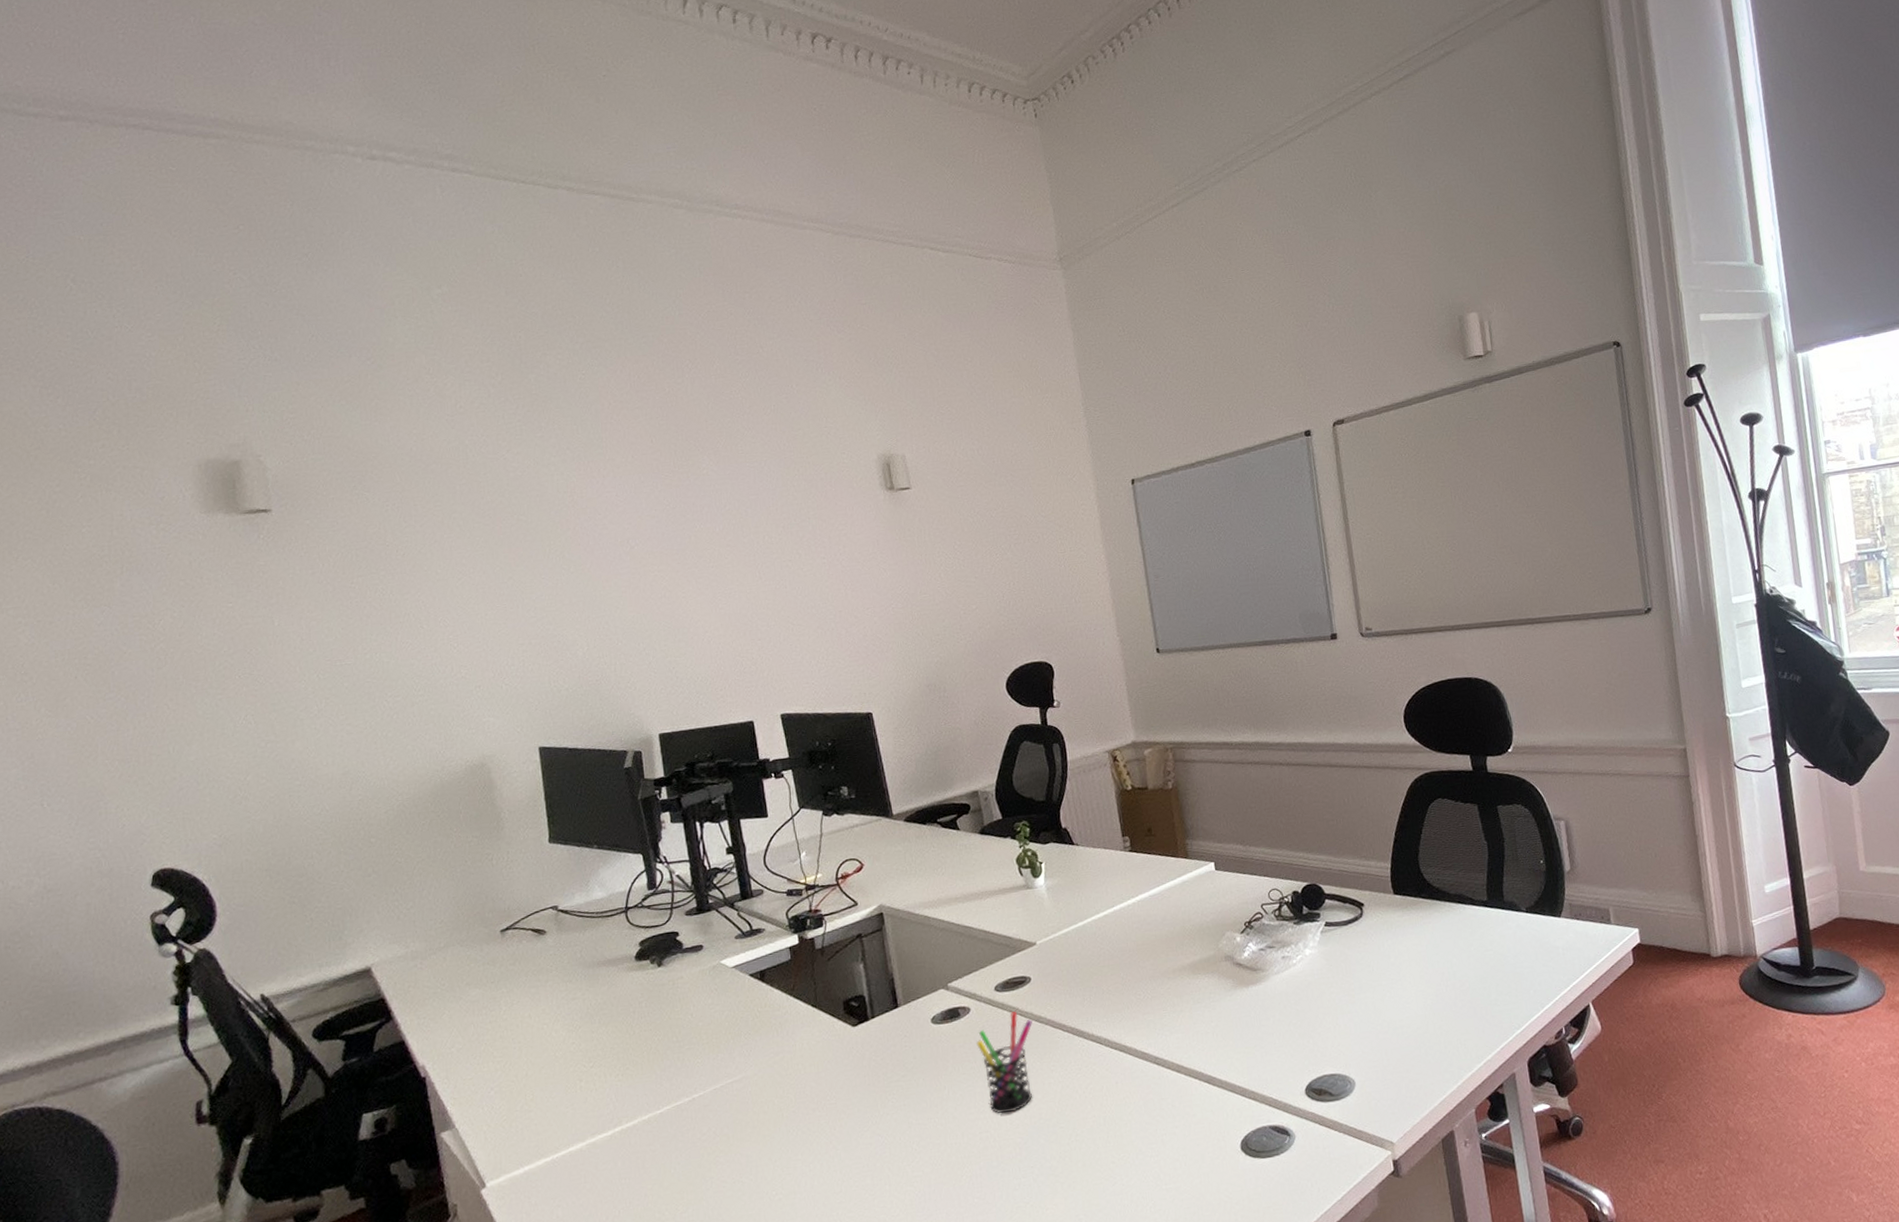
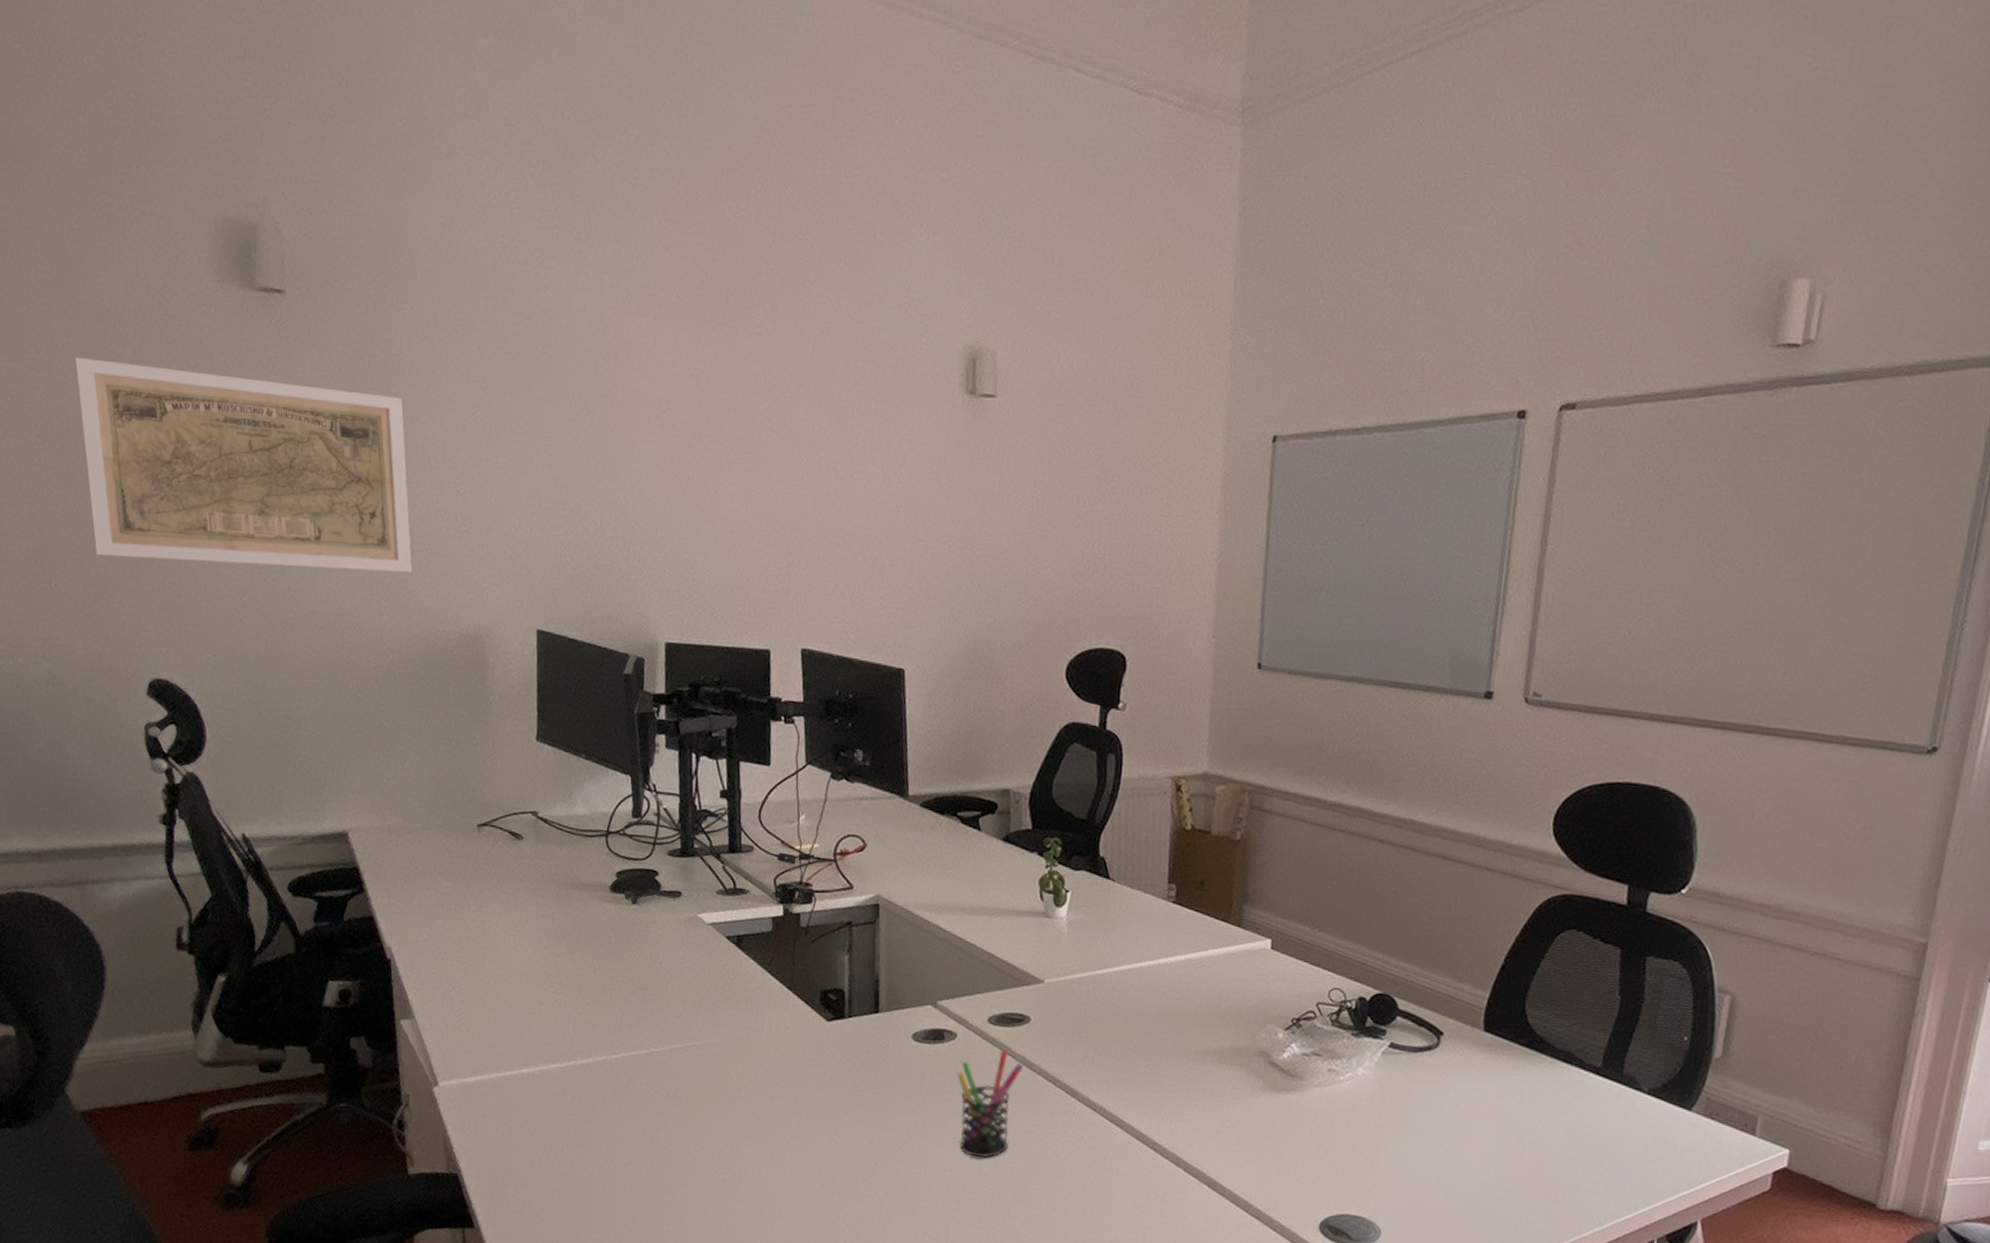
map: none [62,578,415,770] -> present [76,356,413,573]

